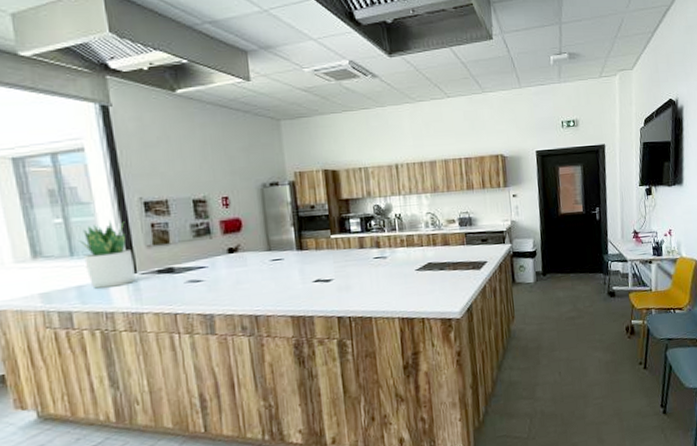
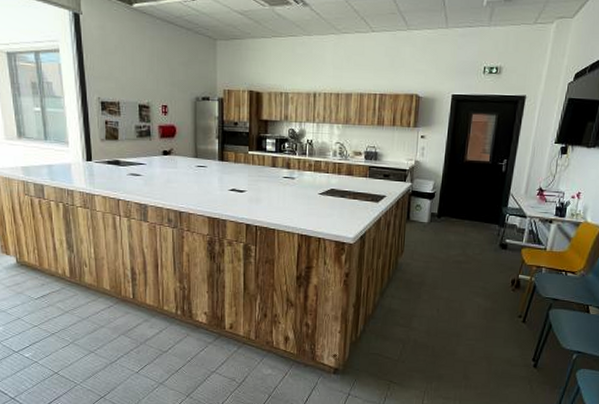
planter: present [79,219,136,289] -> none [51,113,91,170]

